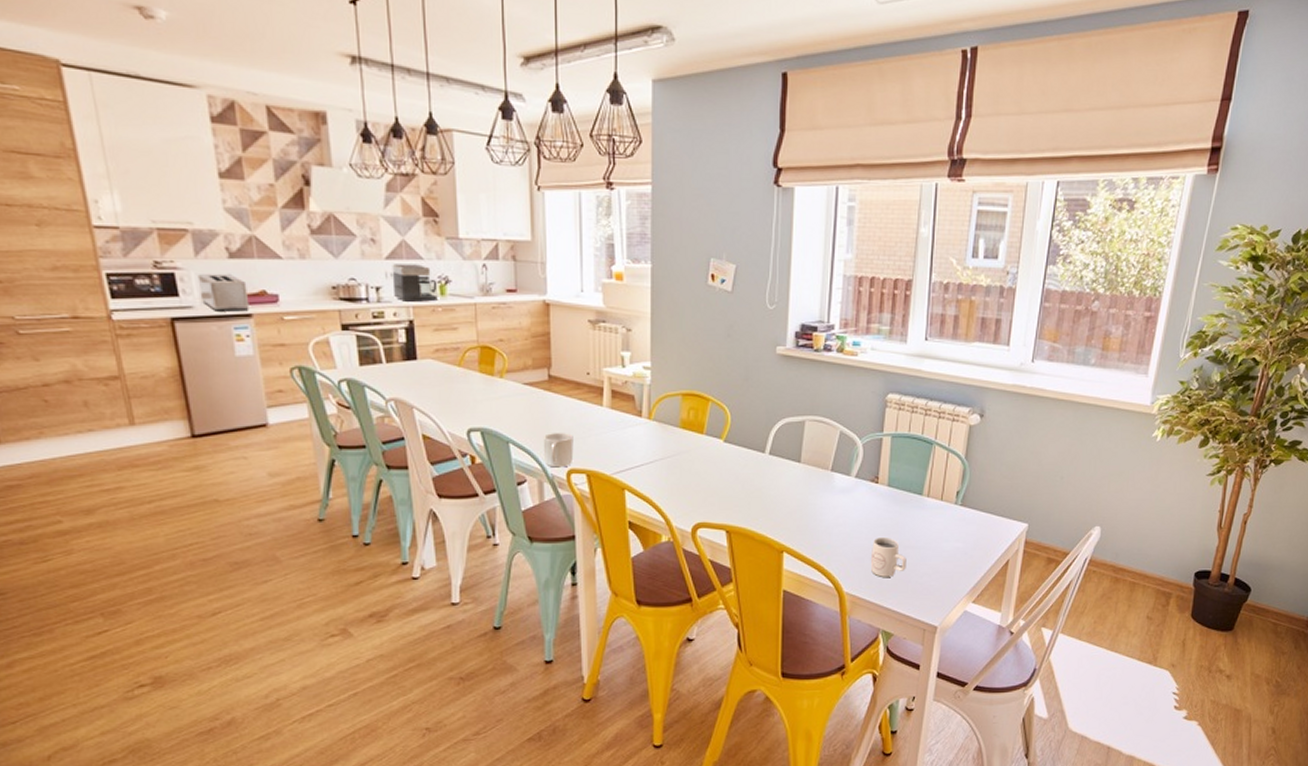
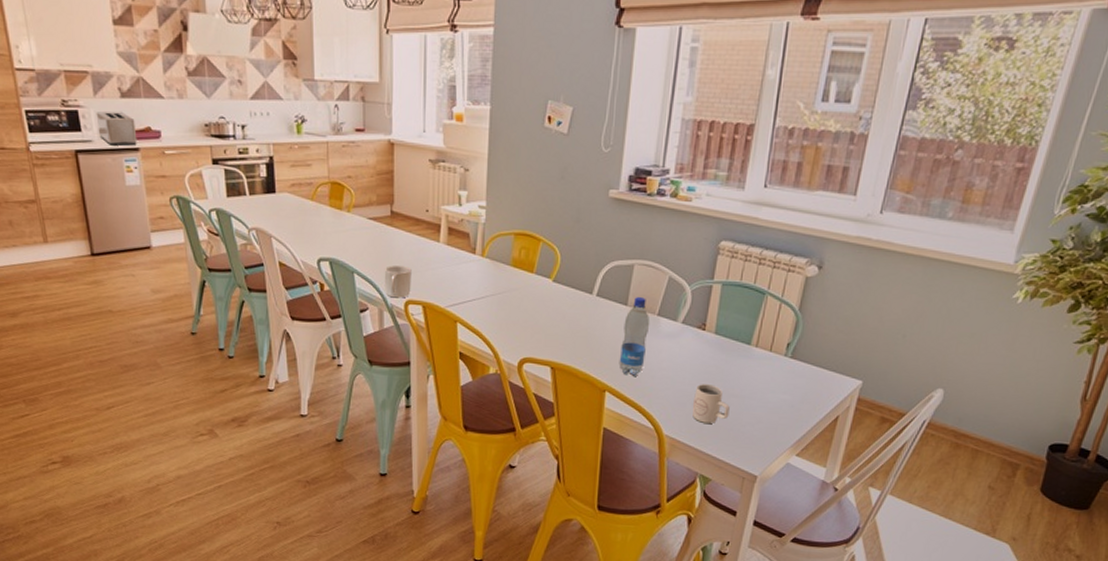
coffee maker: present [392,264,438,302] -> none [256,104,295,139]
bottle: none [795,454,824,534] -> present [619,297,650,376]

